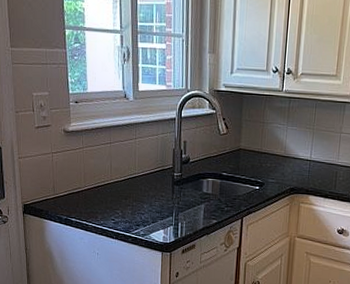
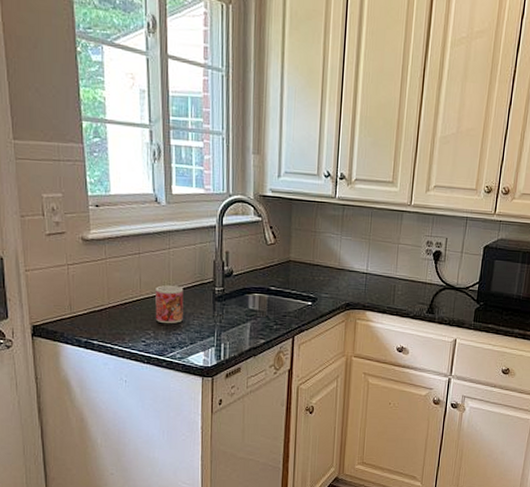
mug: none [123,171,147,205] -> present [155,285,184,324]

